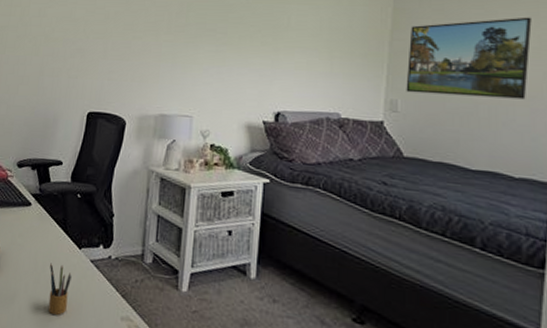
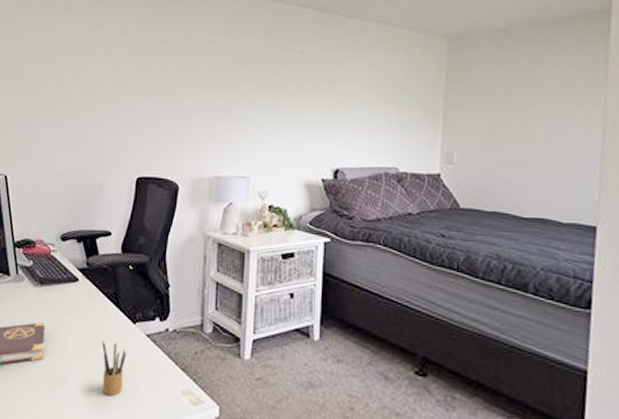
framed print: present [406,17,532,100] -> none [461,66,577,147]

